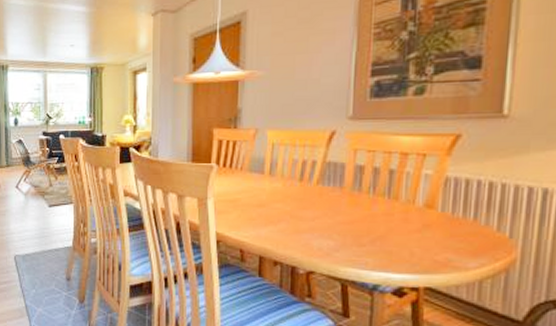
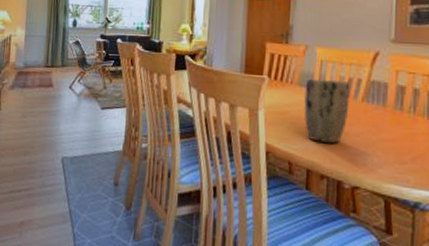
plant pot: none [255,163,304,230] -> present [304,78,350,144]

